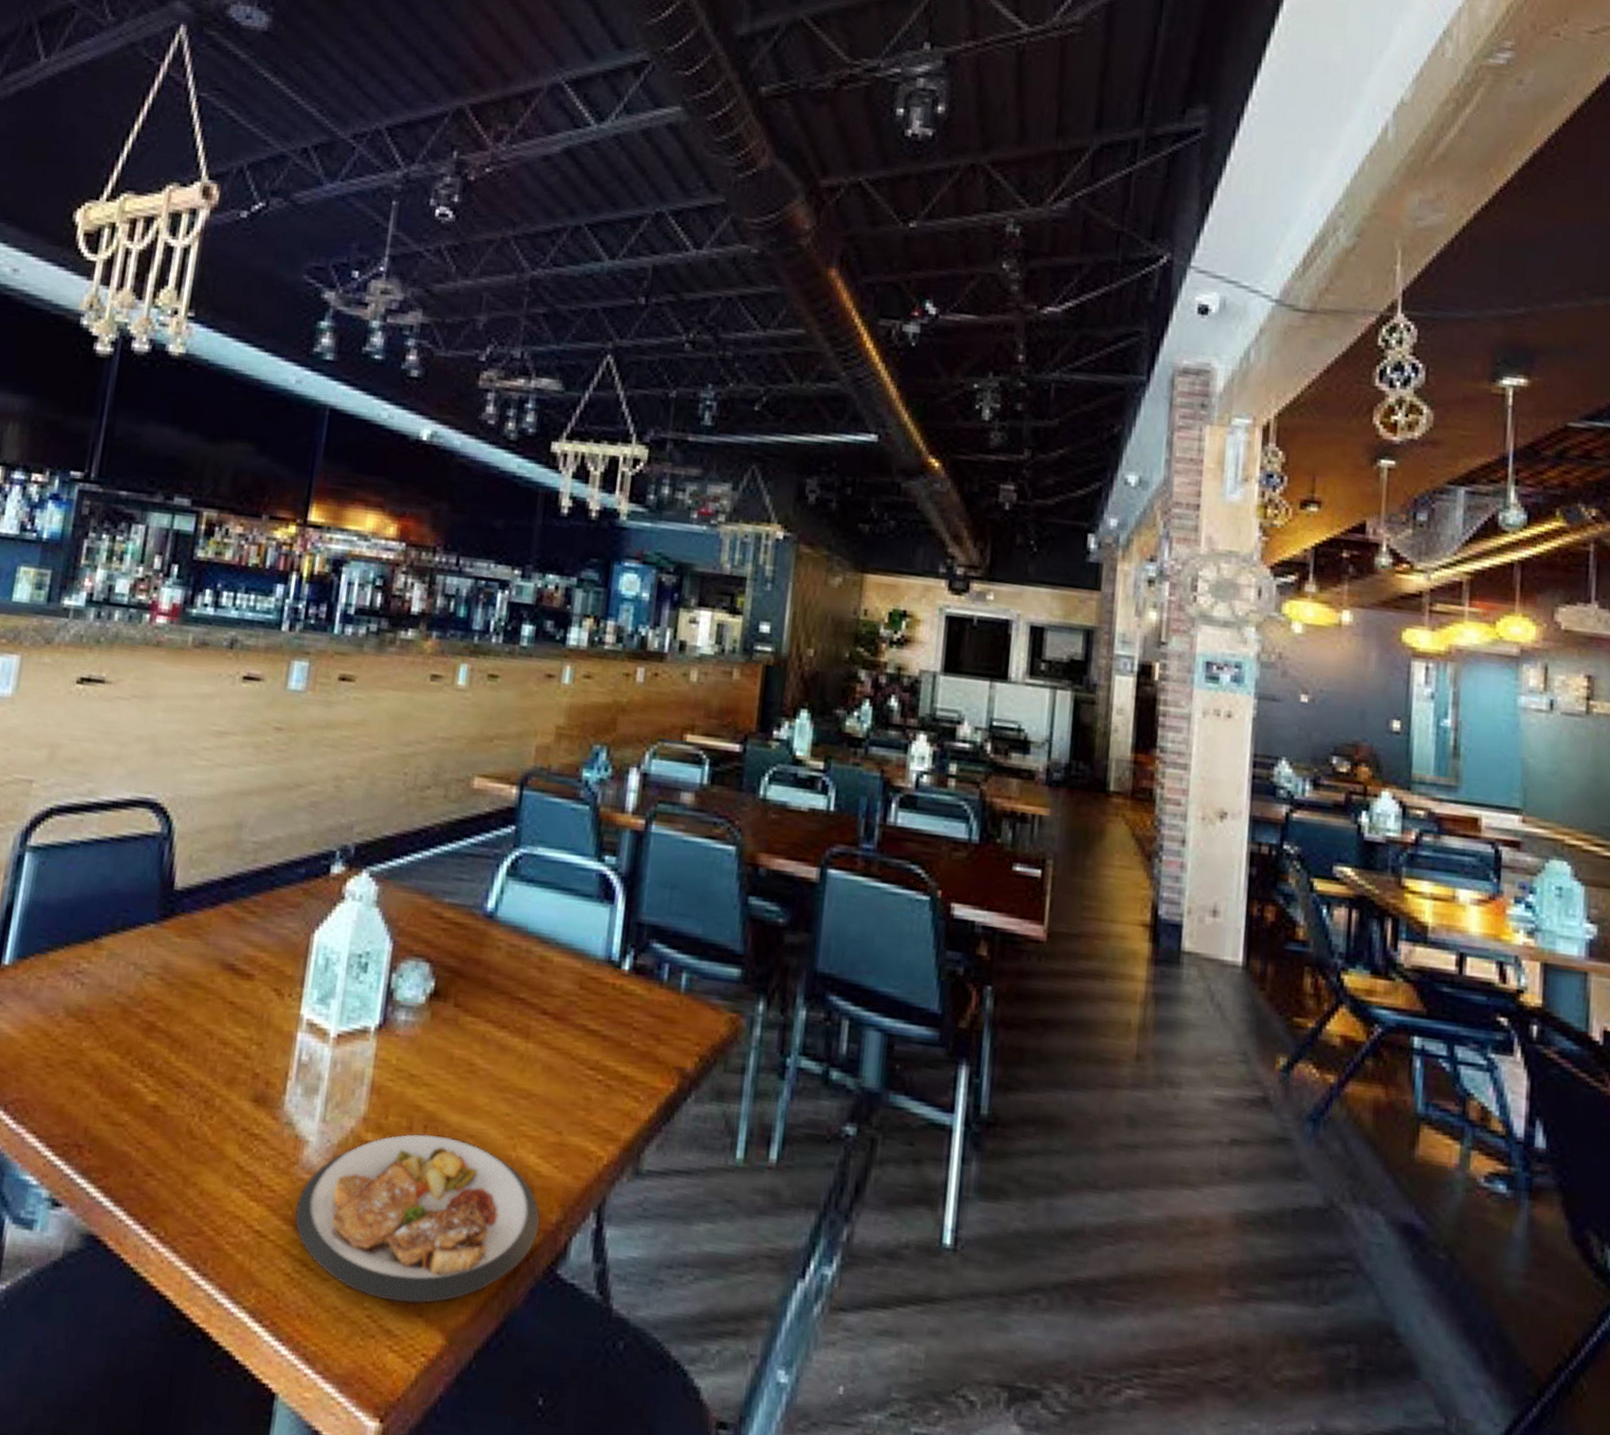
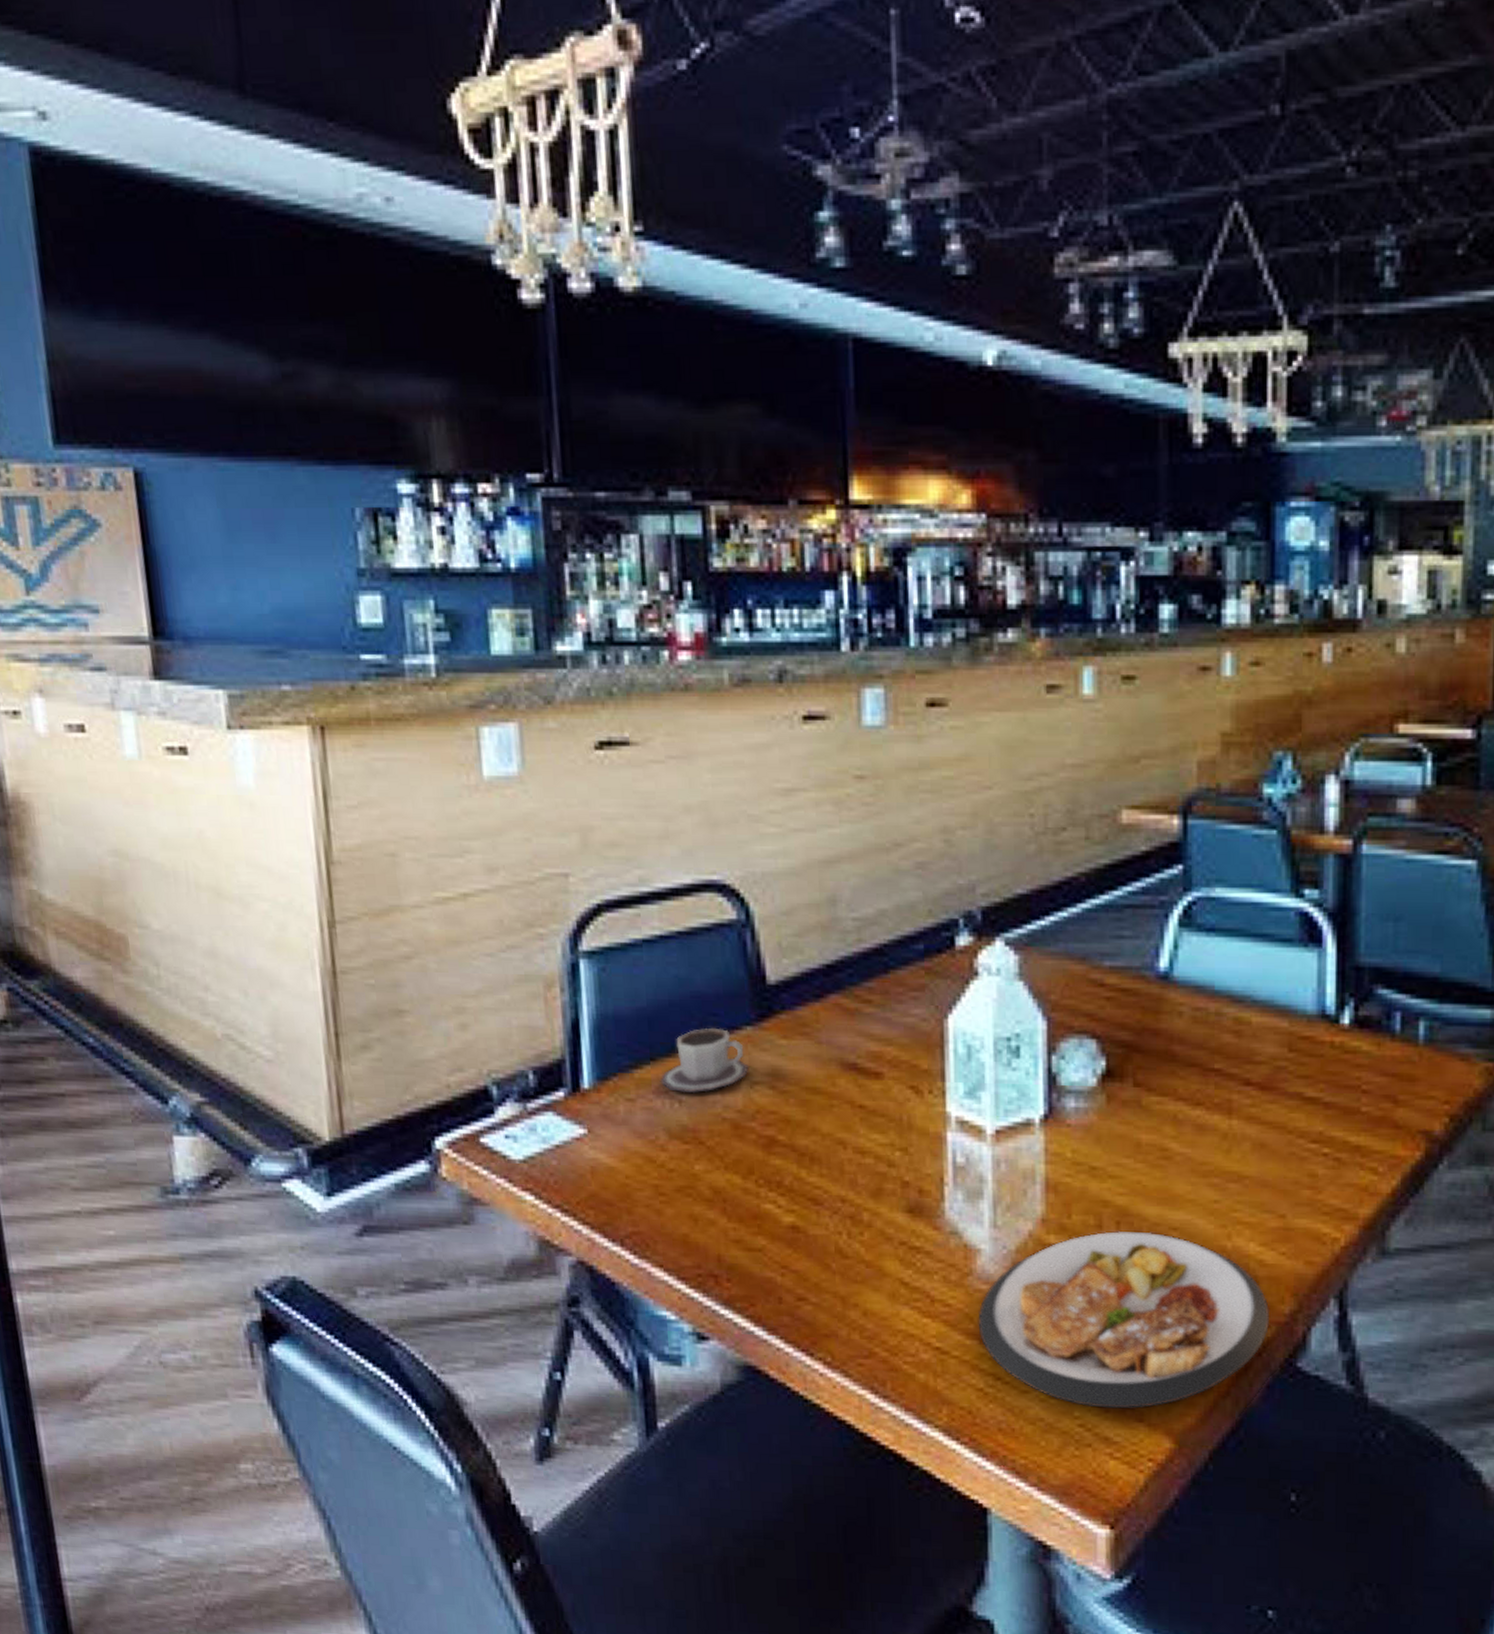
cup: none [69,922,146,978] -> present [659,1027,749,1094]

